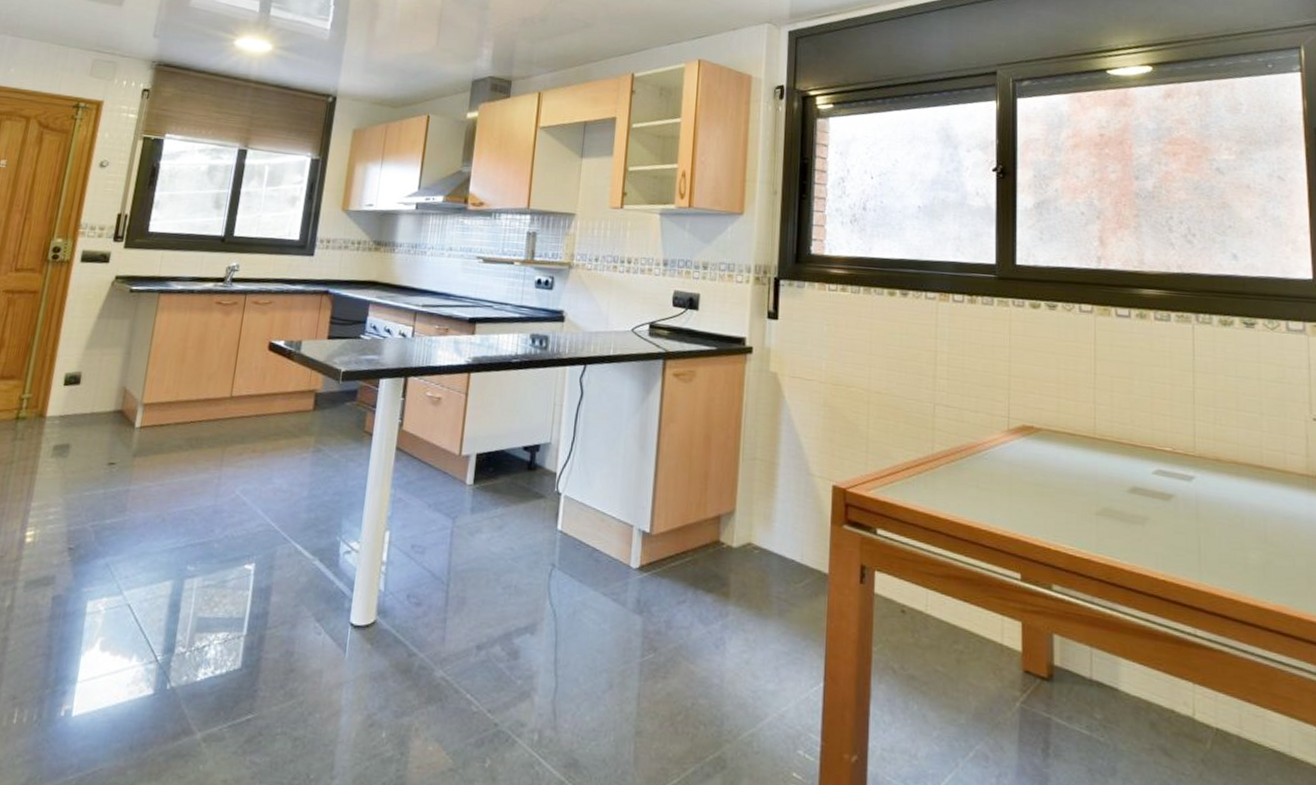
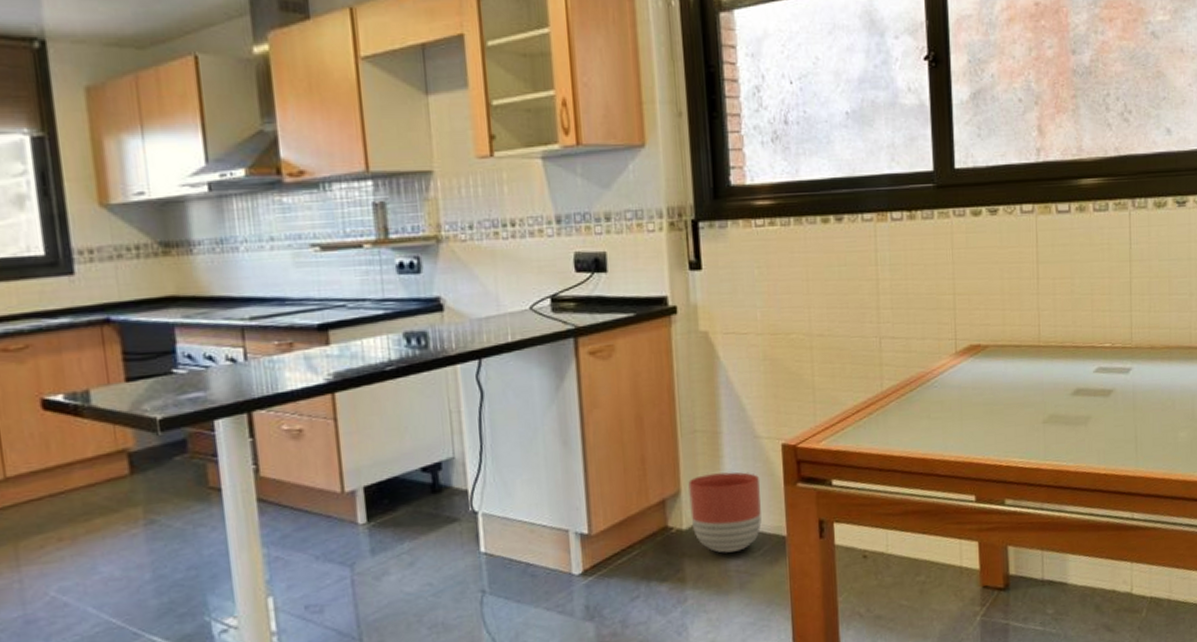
planter: none [741,500,809,579] -> present [688,472,762,554]

